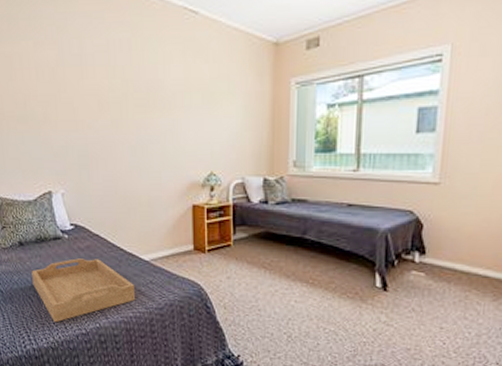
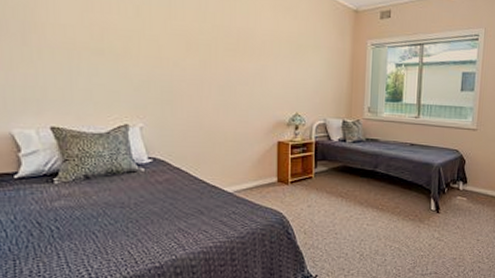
serving tray: present [31,258,136,323] -> none [98,191,217,258]

